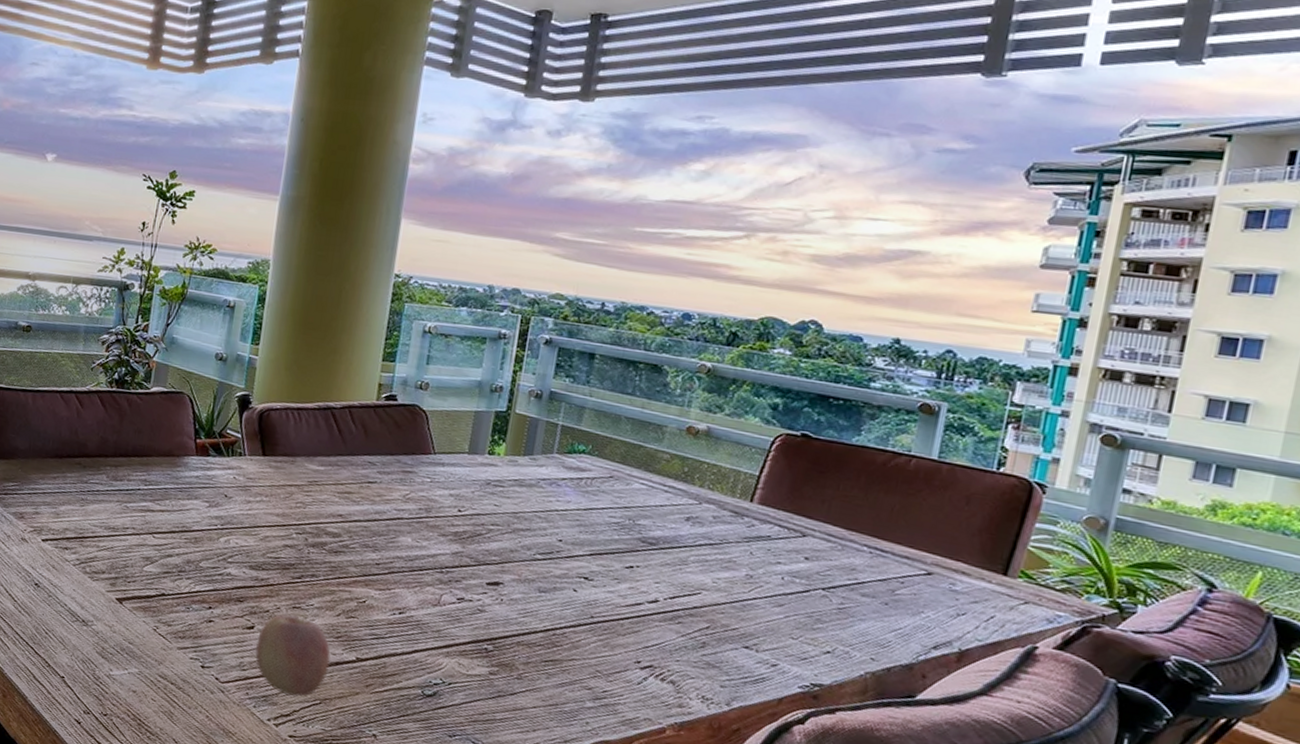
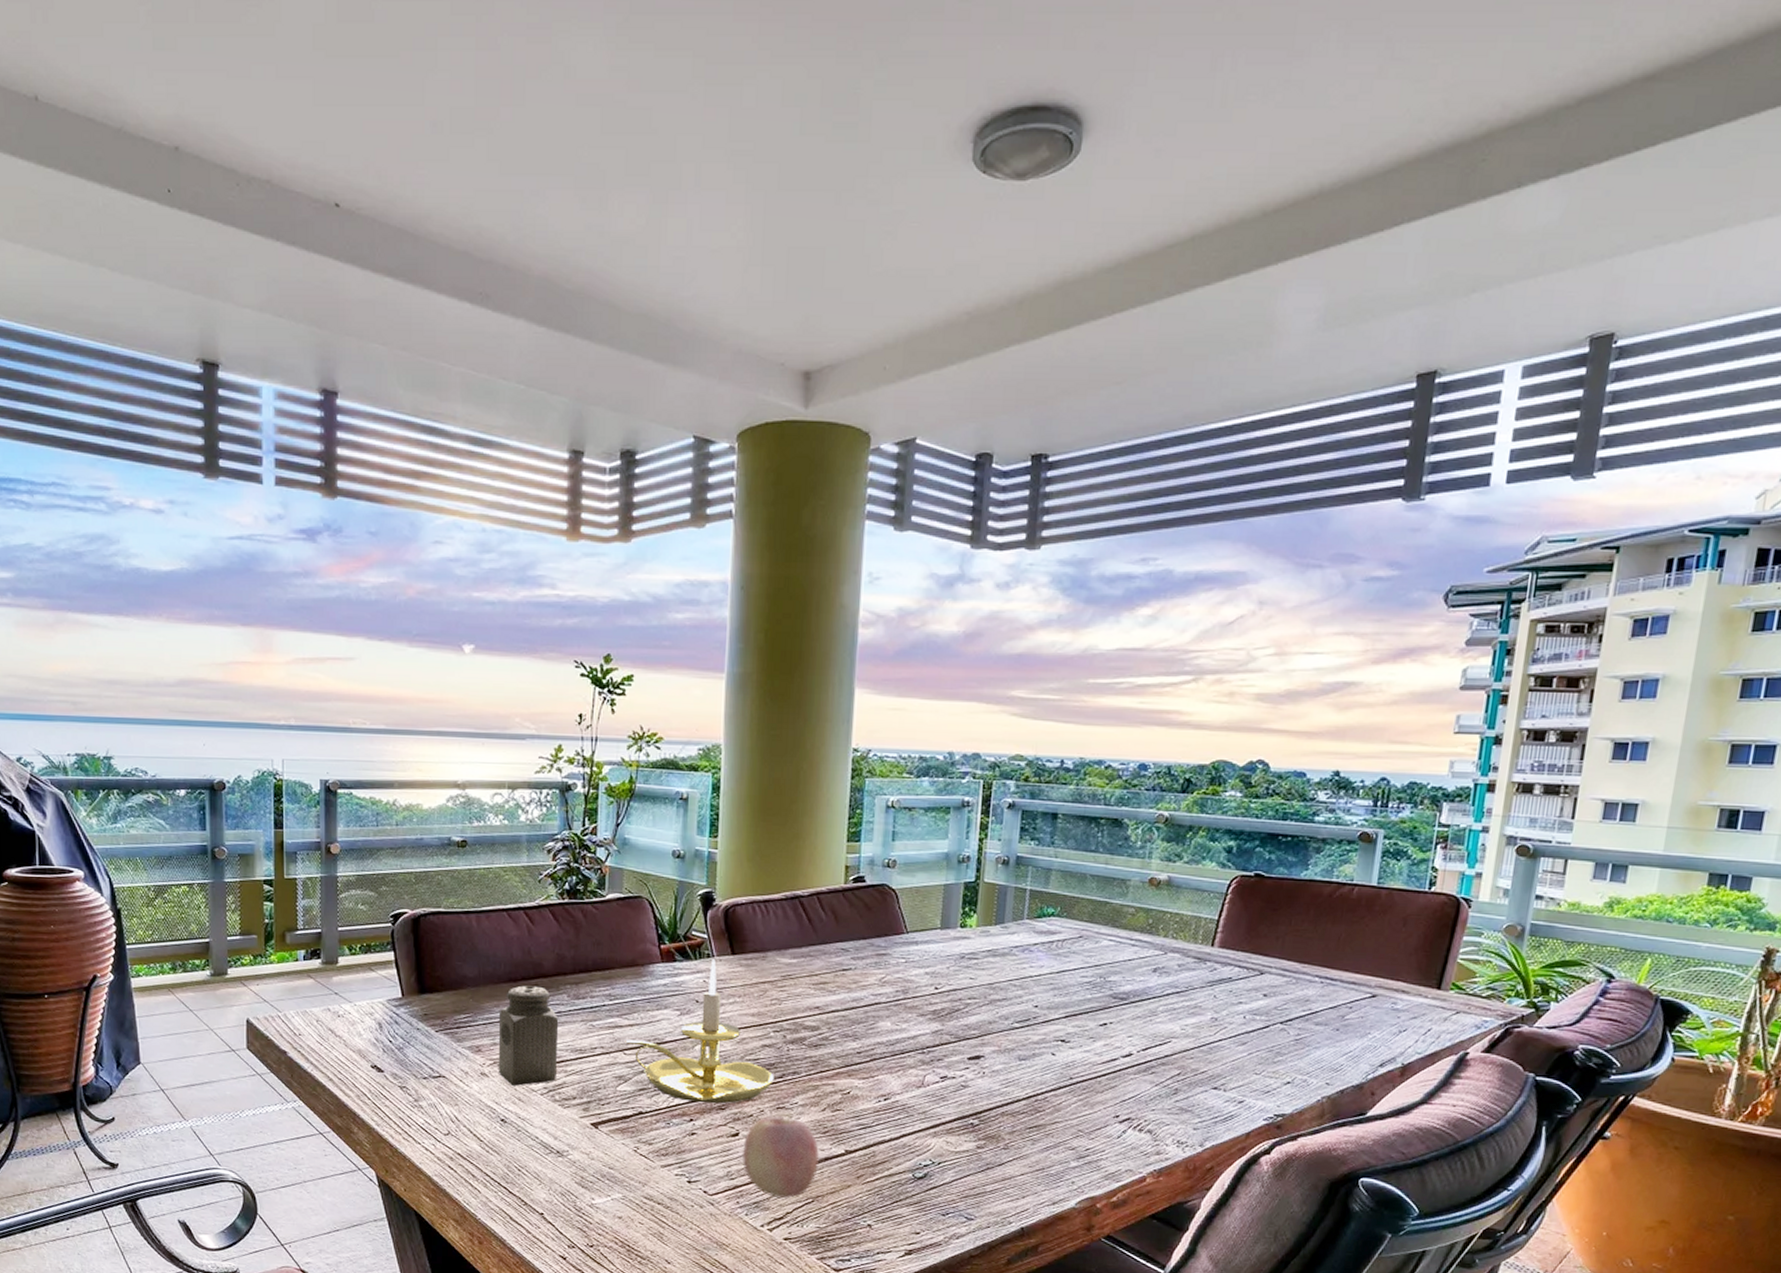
salt shaker: none [36,462,97,555] -> present [498,985,559,1086]
candle holder: none [155,458,293,597] -> present [625,959,774,1104]

